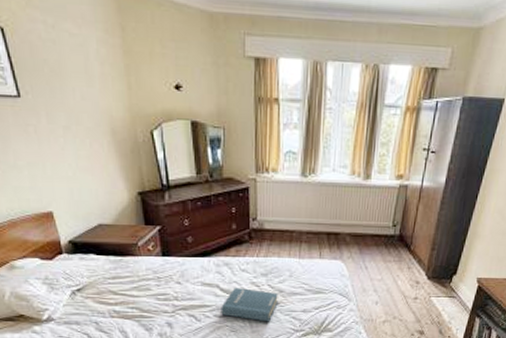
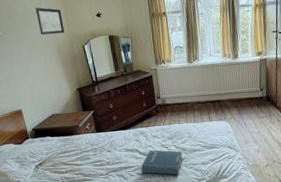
wall art: none [79,59,124,108] -> present [35,7,65,36]

